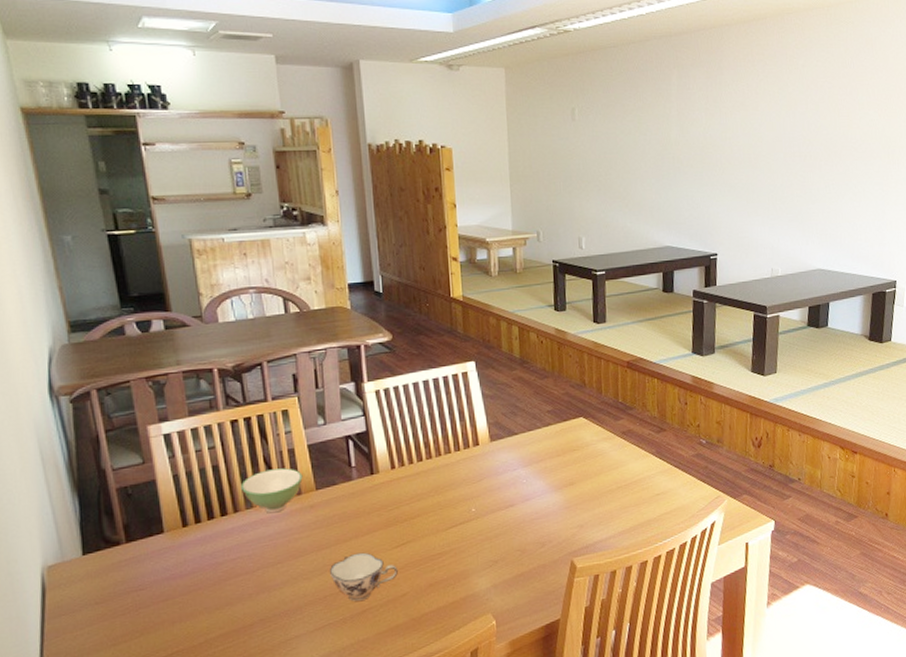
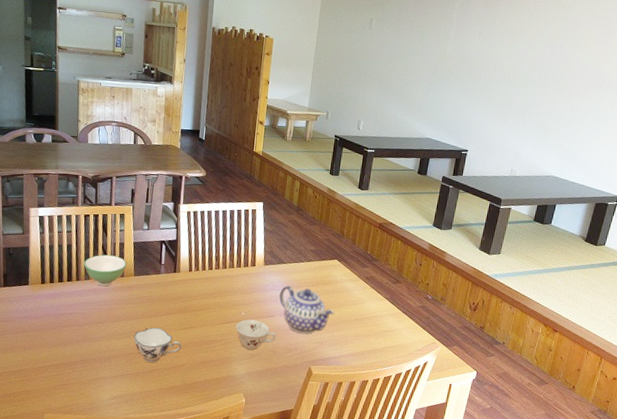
teacup: none [466,514,522,555] -> present [235,319,277,350]
teapot: none [517,460,591,520] -> present [279,286,335,334]

